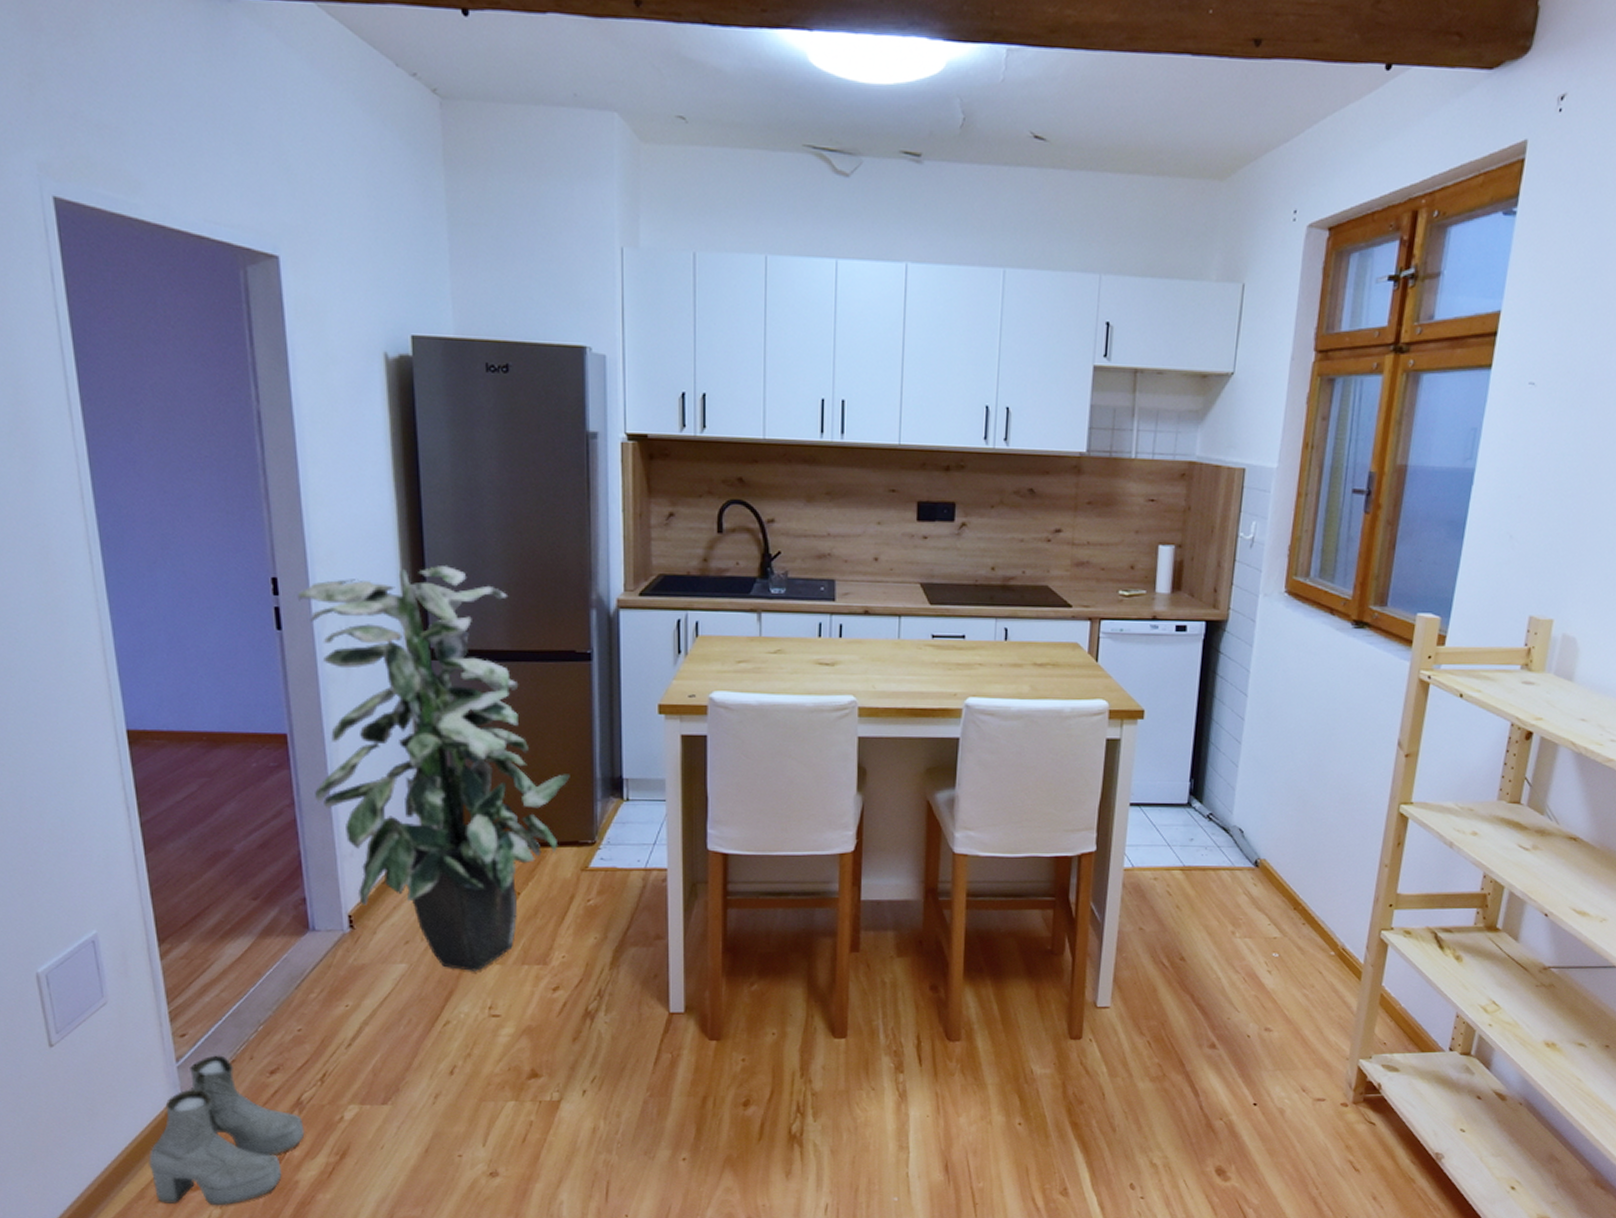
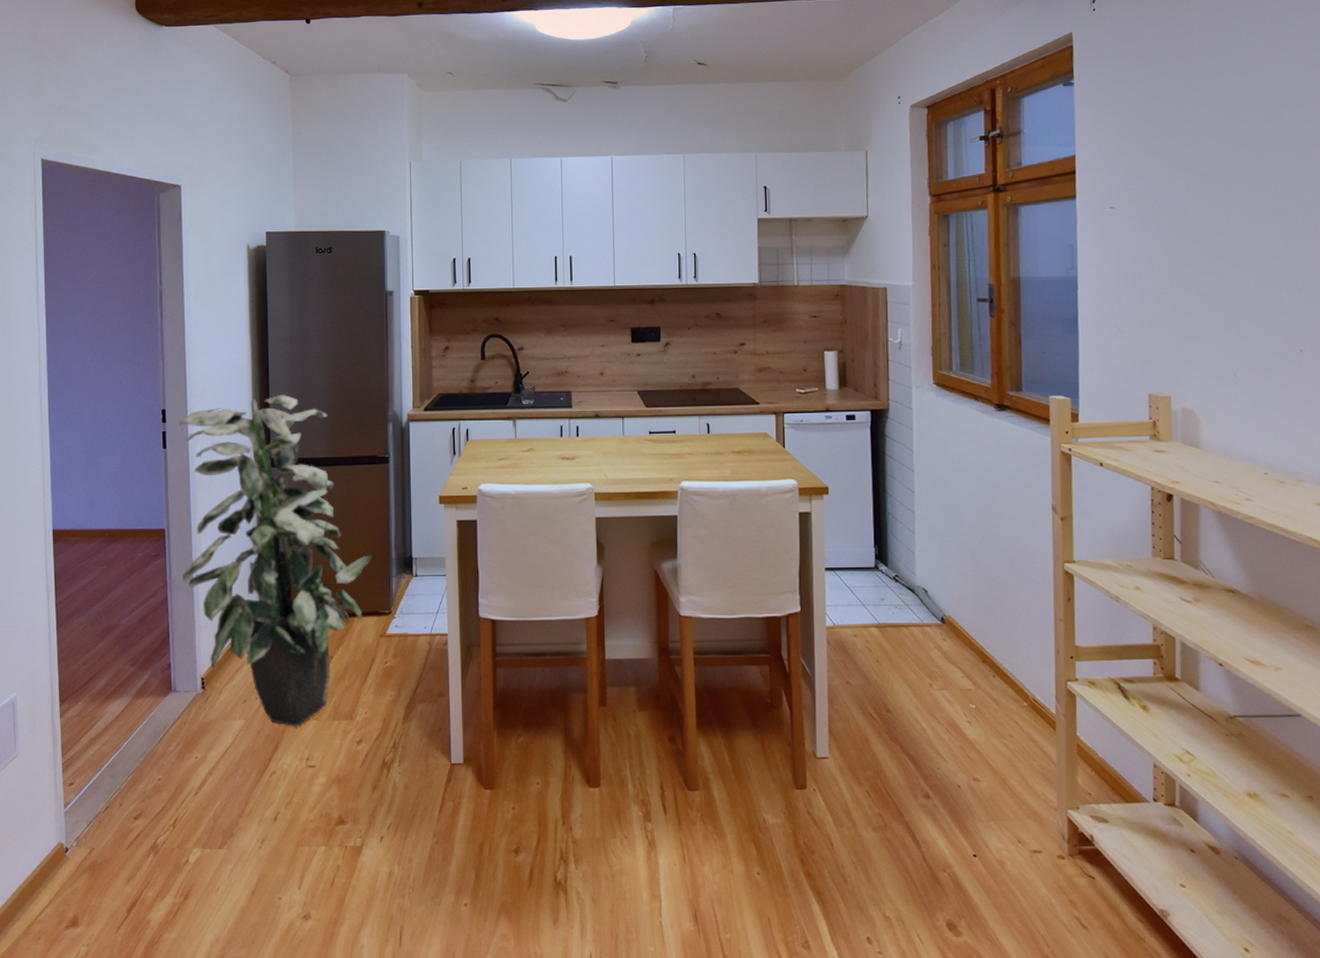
boots: present [148,1055,305,1206] -> none [36,802,158,944]

